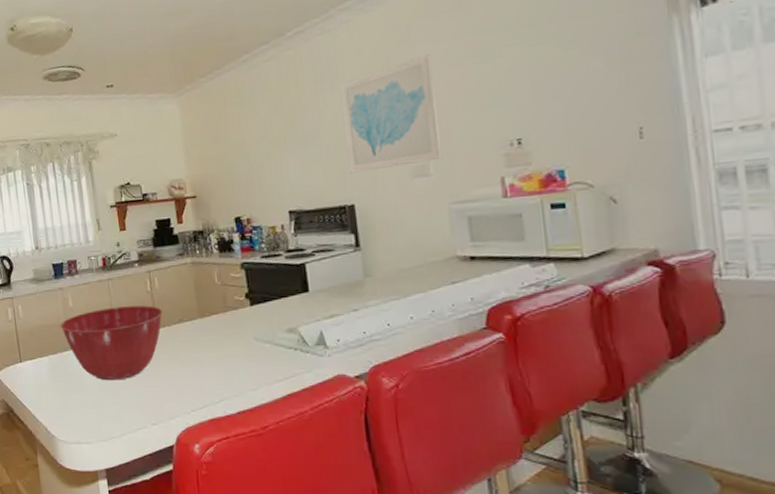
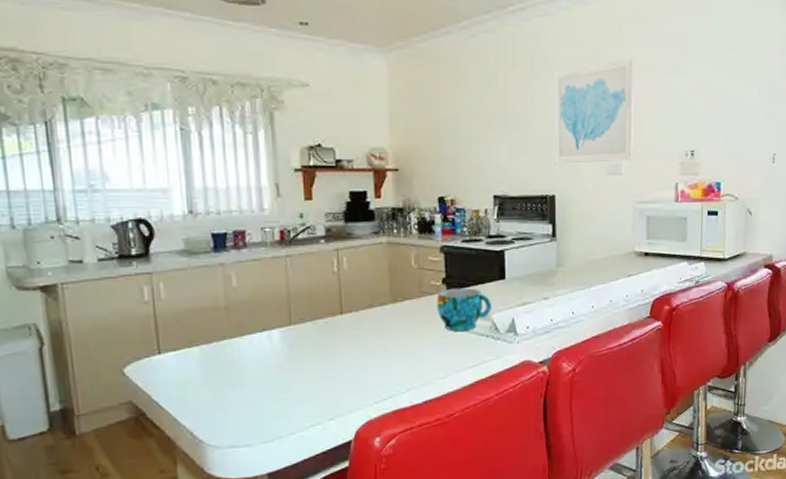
mixing bowl: present [60,305,163,381] -> none [218,287,350,374]
cup: none [241,301,297,344] -> present [437,287,491,331]

